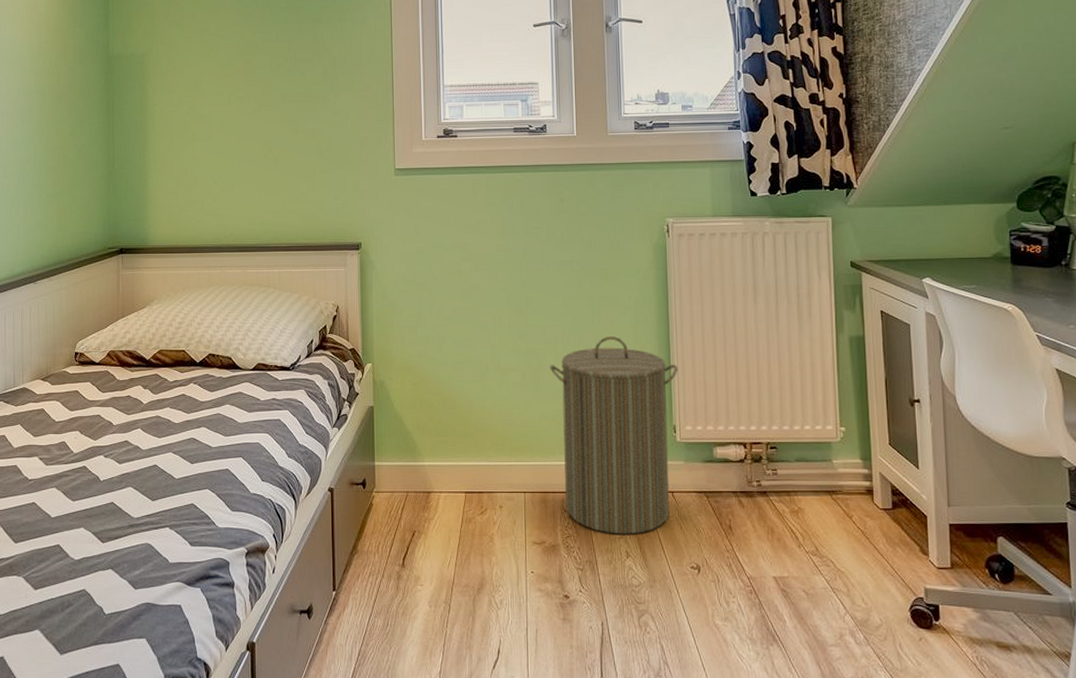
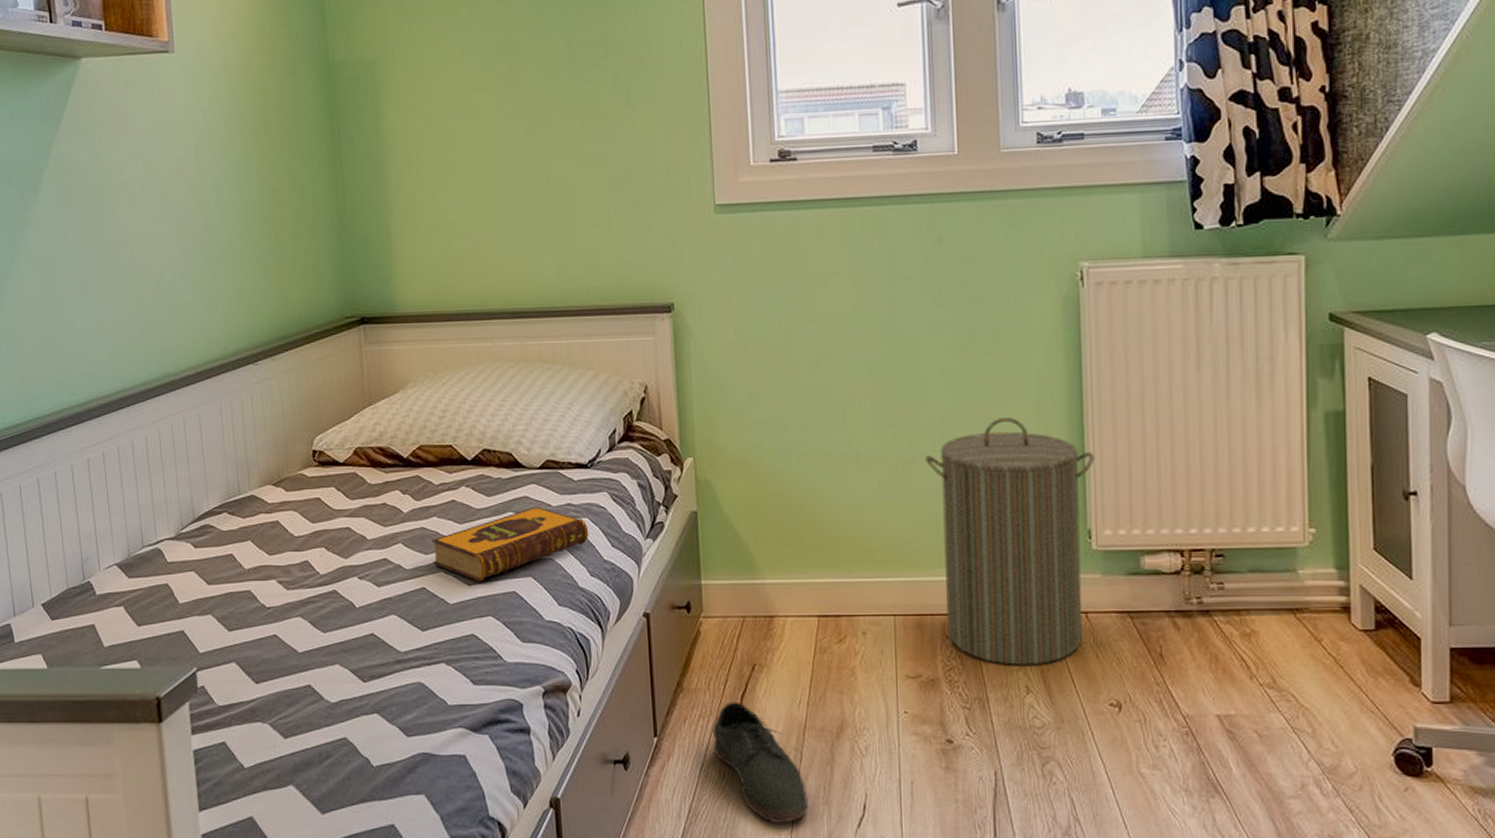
hardback book: none [164,400,288,461] -> present [431,506,589,582]
shoe: none [380,562,455,665] -> present [713,702,809,823]

